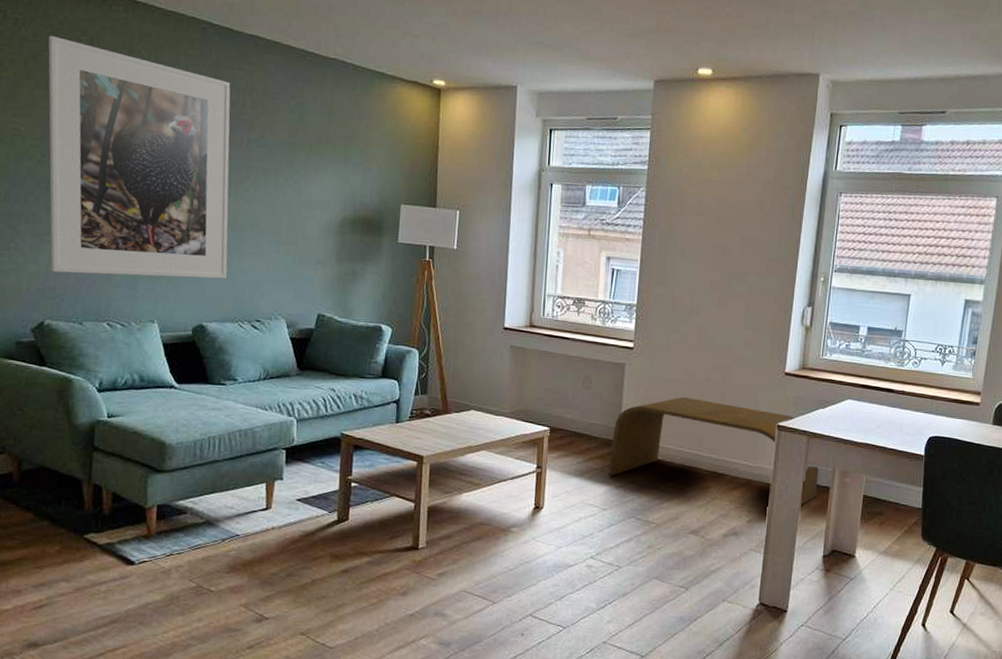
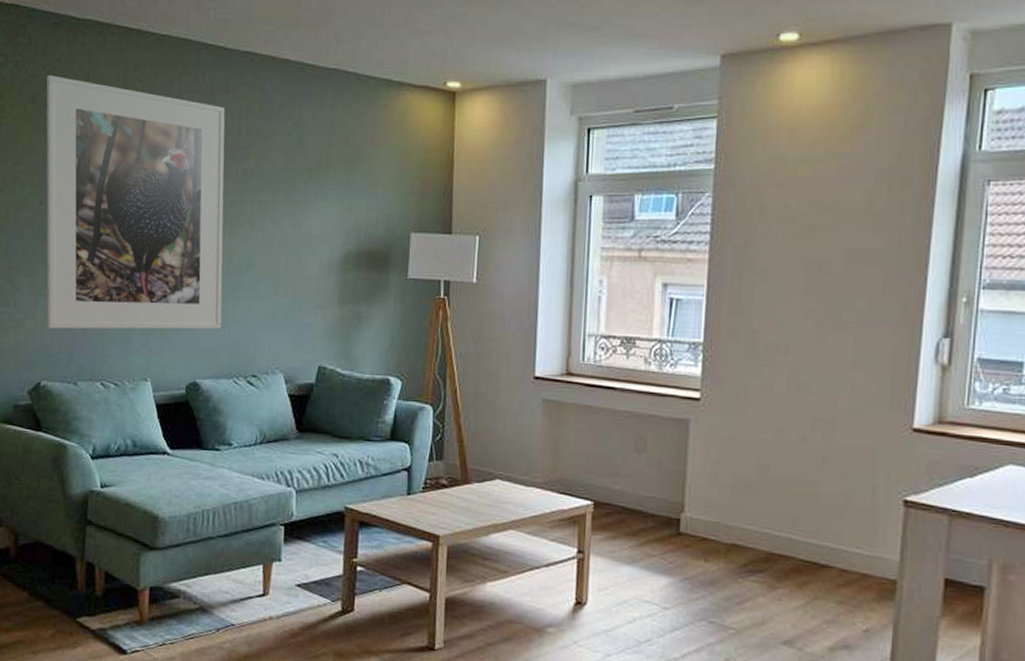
console table: present [608,397,819,508] -> none [670,462,967,615]

